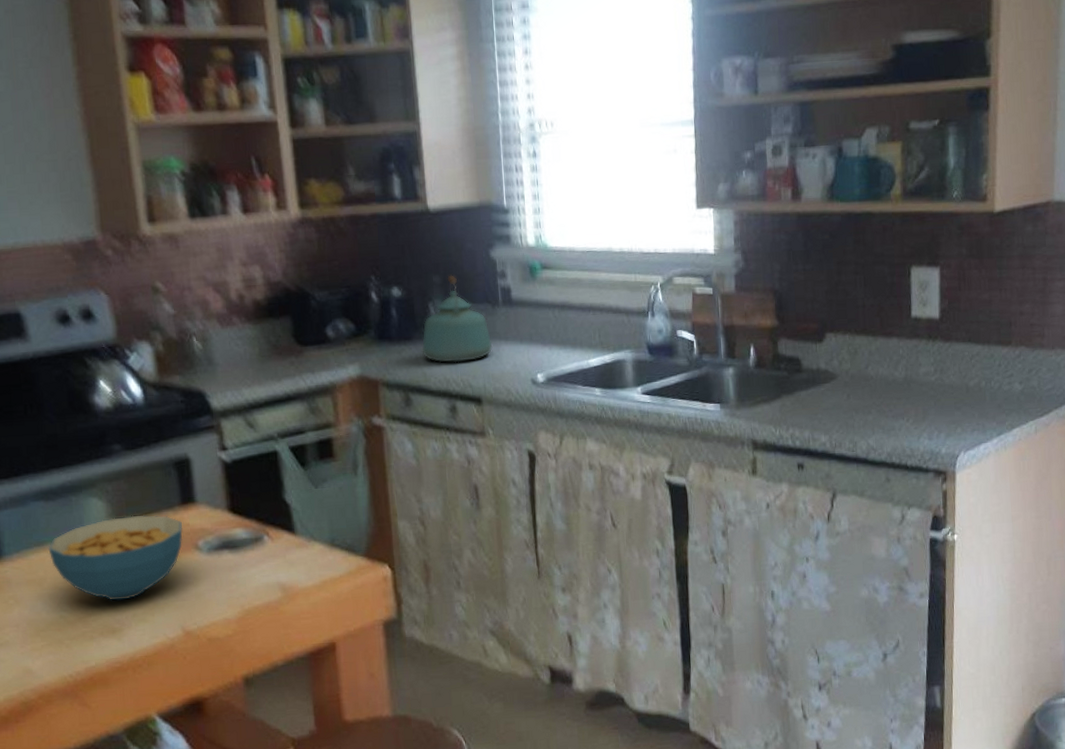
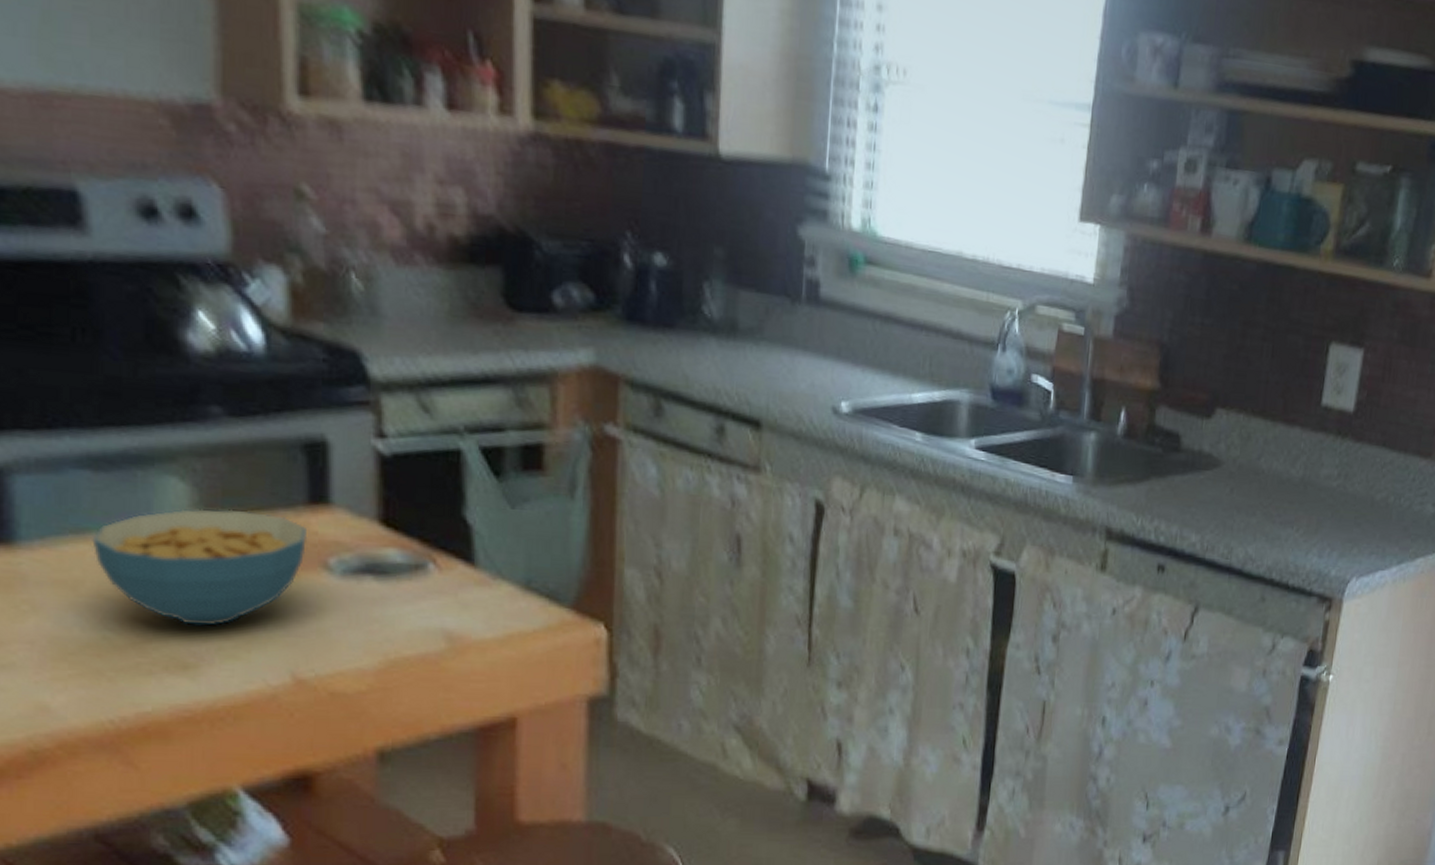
kettle: present [421,275,492,363] -> none [686,249,786,371]

